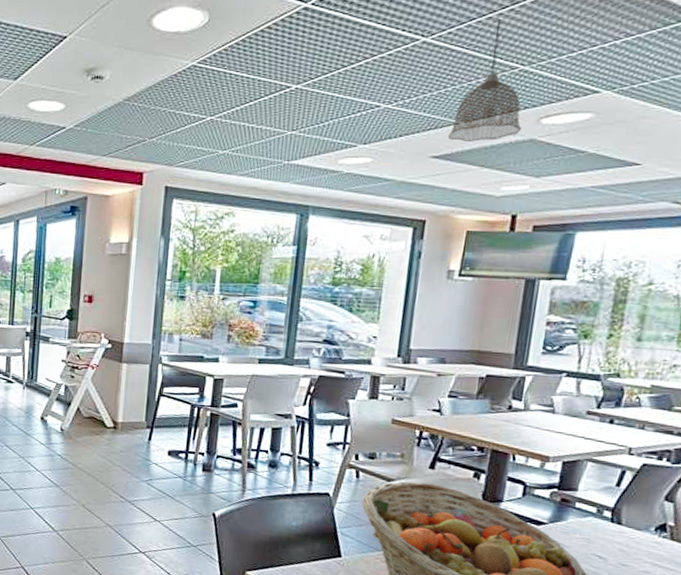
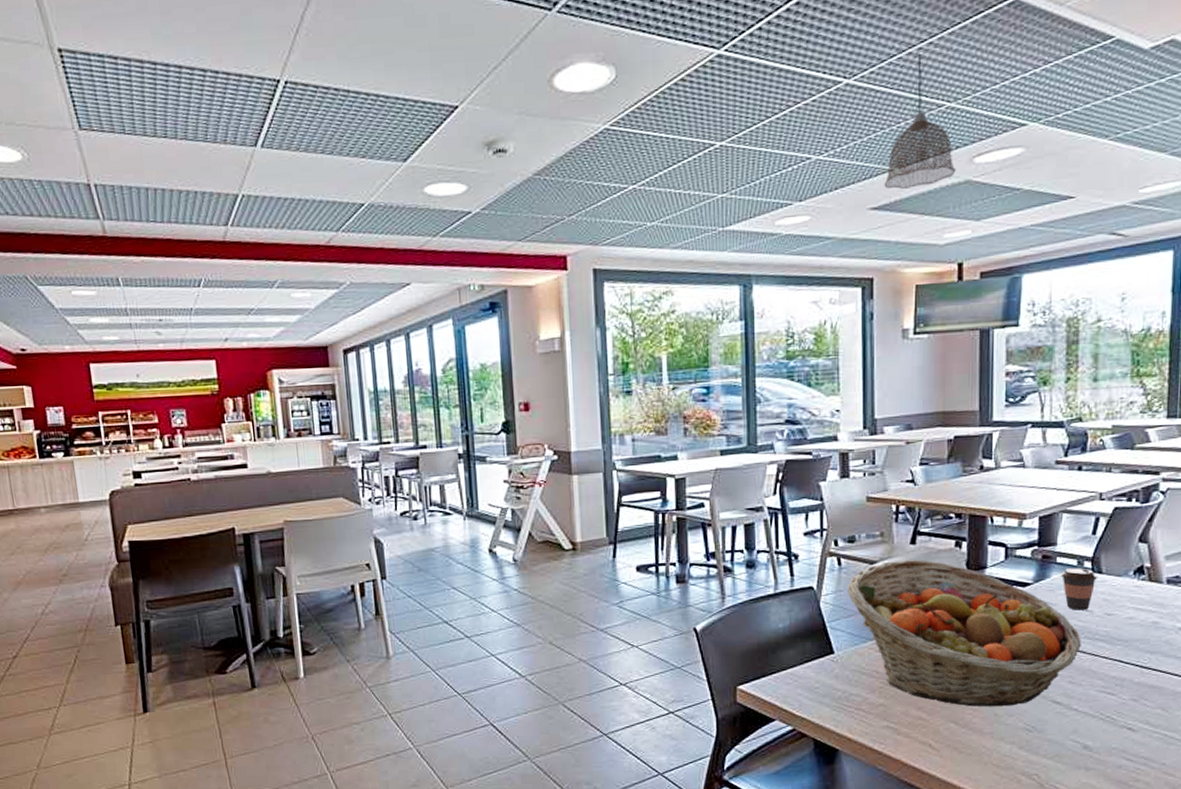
coffee cup: none [577,514,617,557] -> present [1060,568,1098,611]

